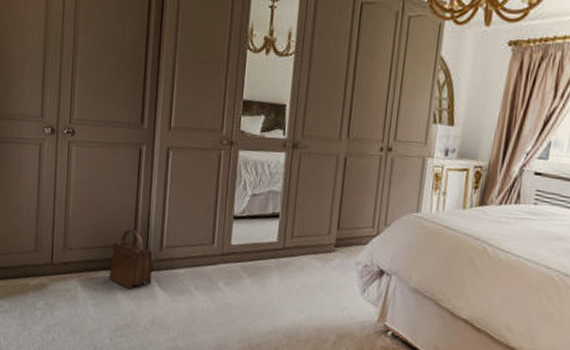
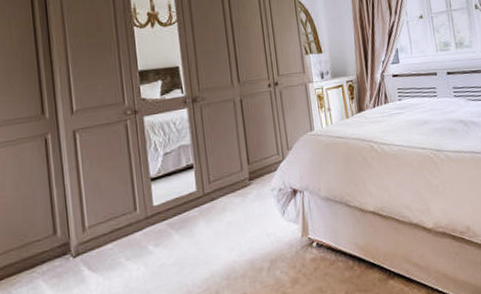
handbag: present [109,229,153,290] -> none [31,219,80,283]

